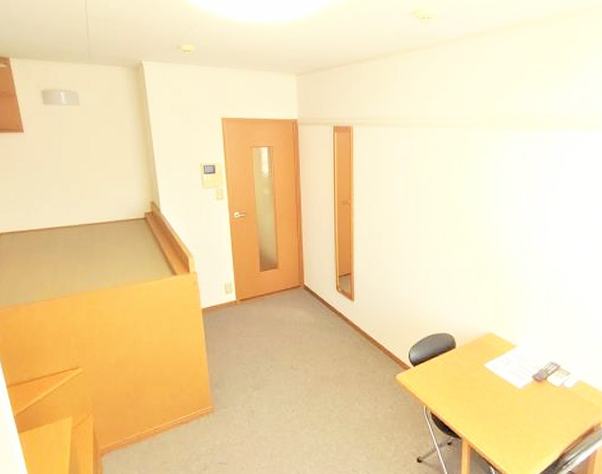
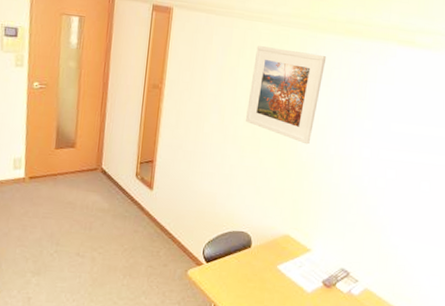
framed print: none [434,151,509,242] -> present [245,46,327,145]

